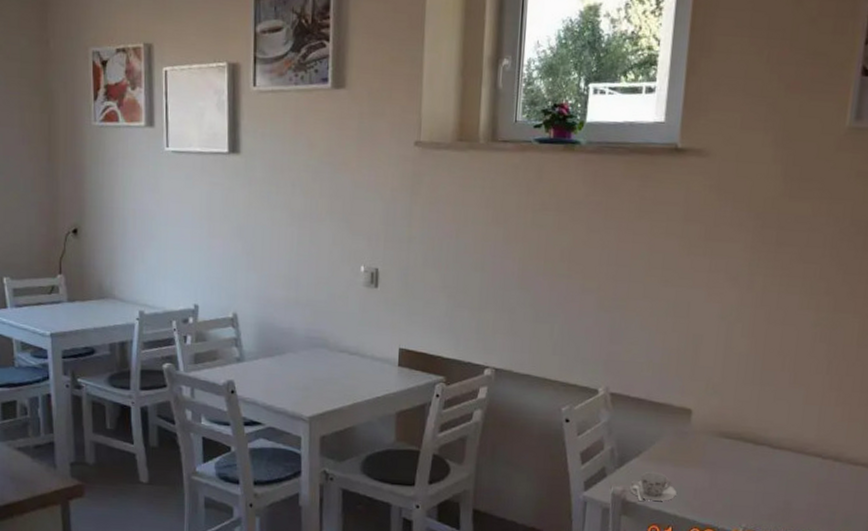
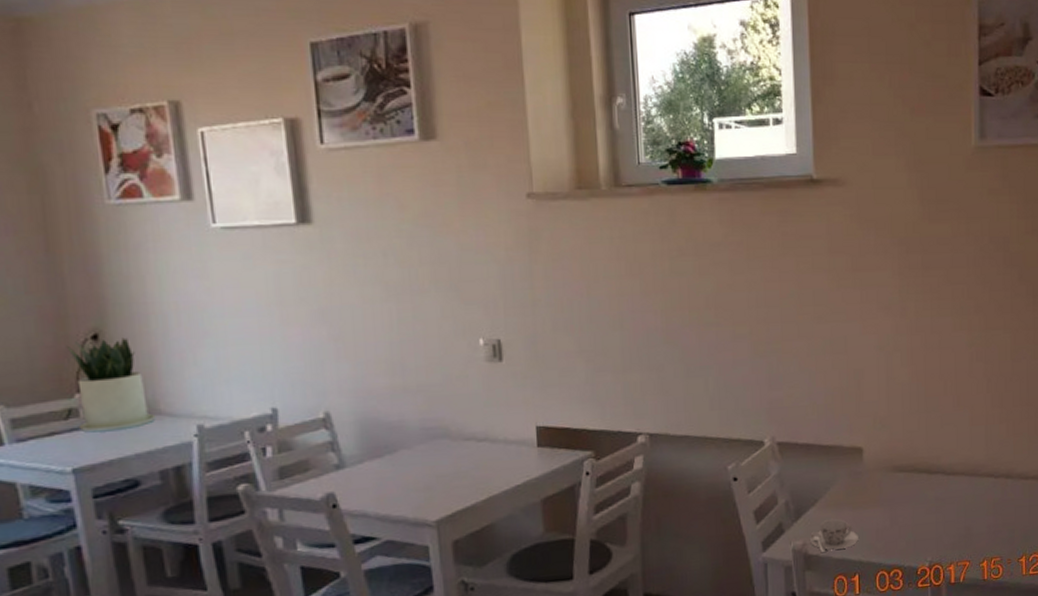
planter: none [55,233,111,308] -> present [66,337,156,433]

